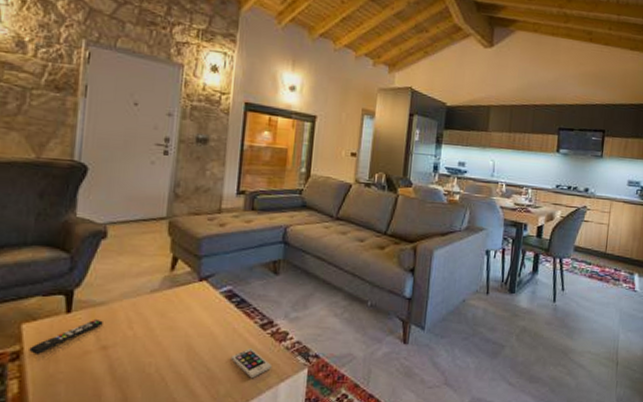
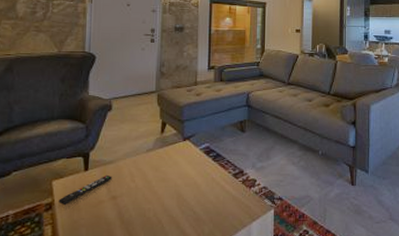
smartphone: present [231,348,273,379] -> none [212,194,245,220]

